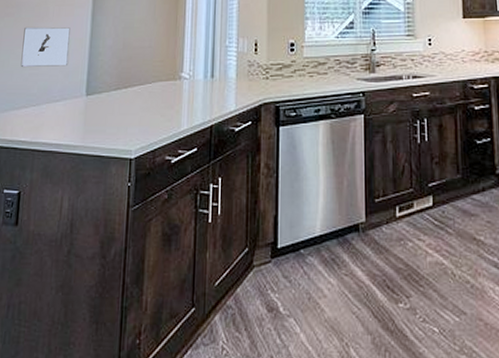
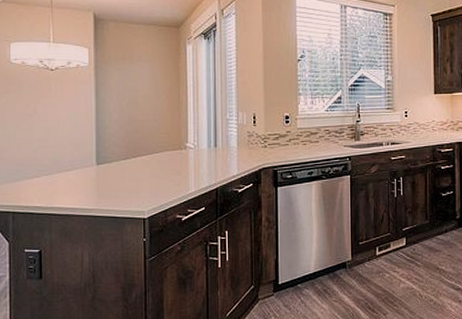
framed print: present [20,27,70,67] -> none [28,102,76,140]

